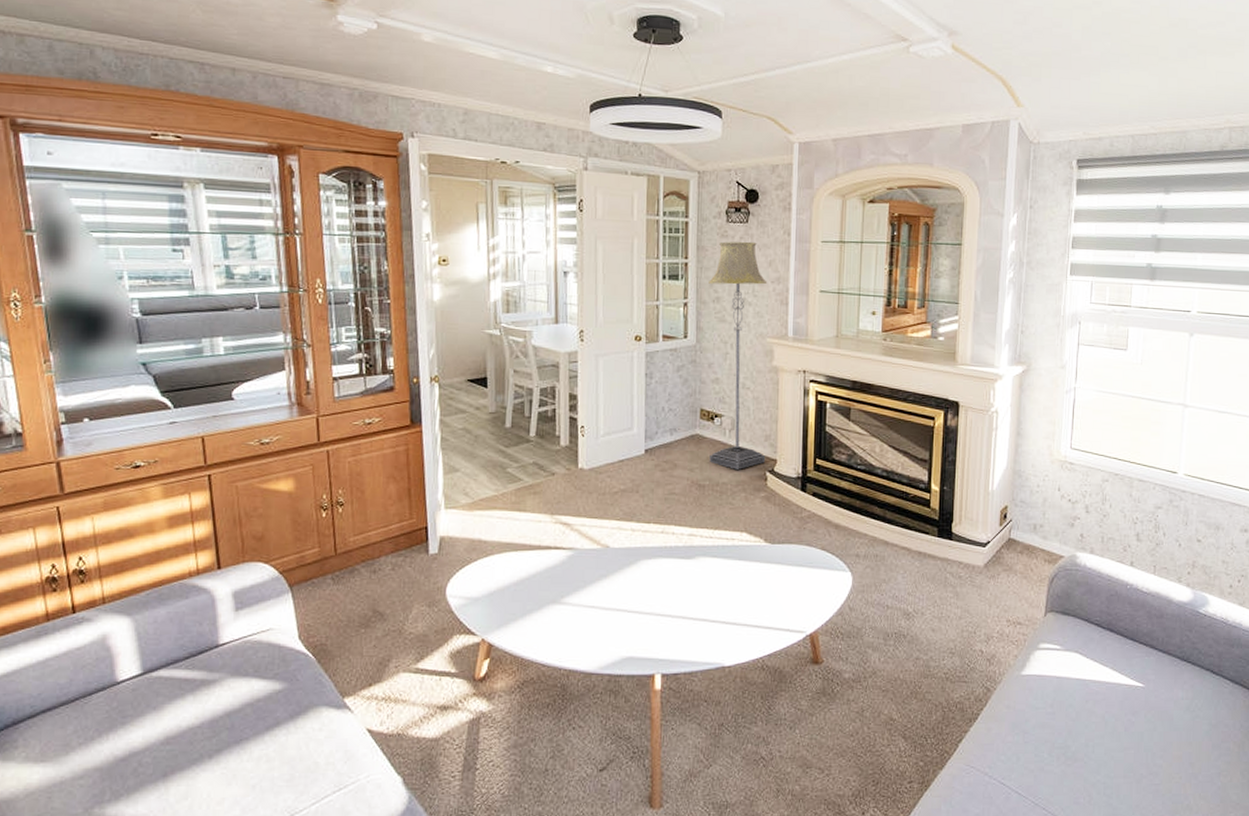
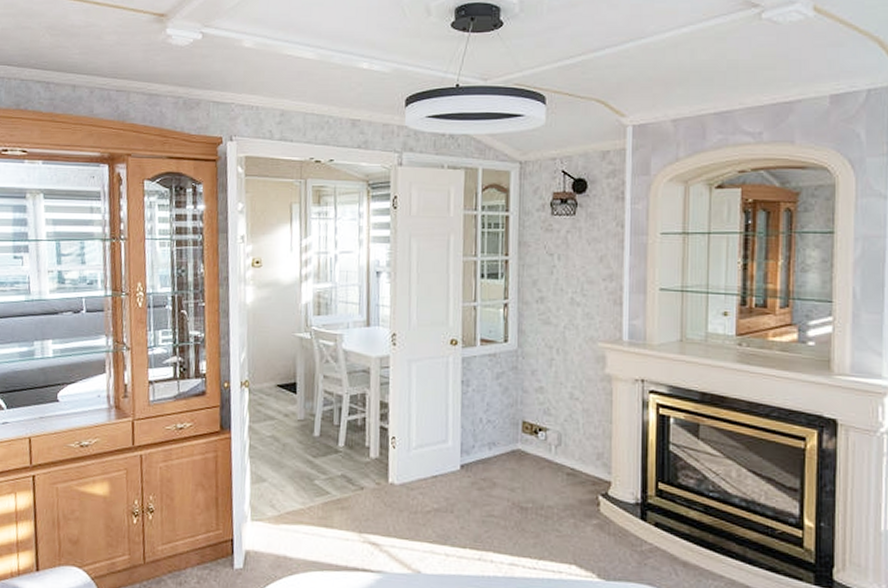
floor lamp: present [709,241,768,470] -> none [531,235,598,492]

